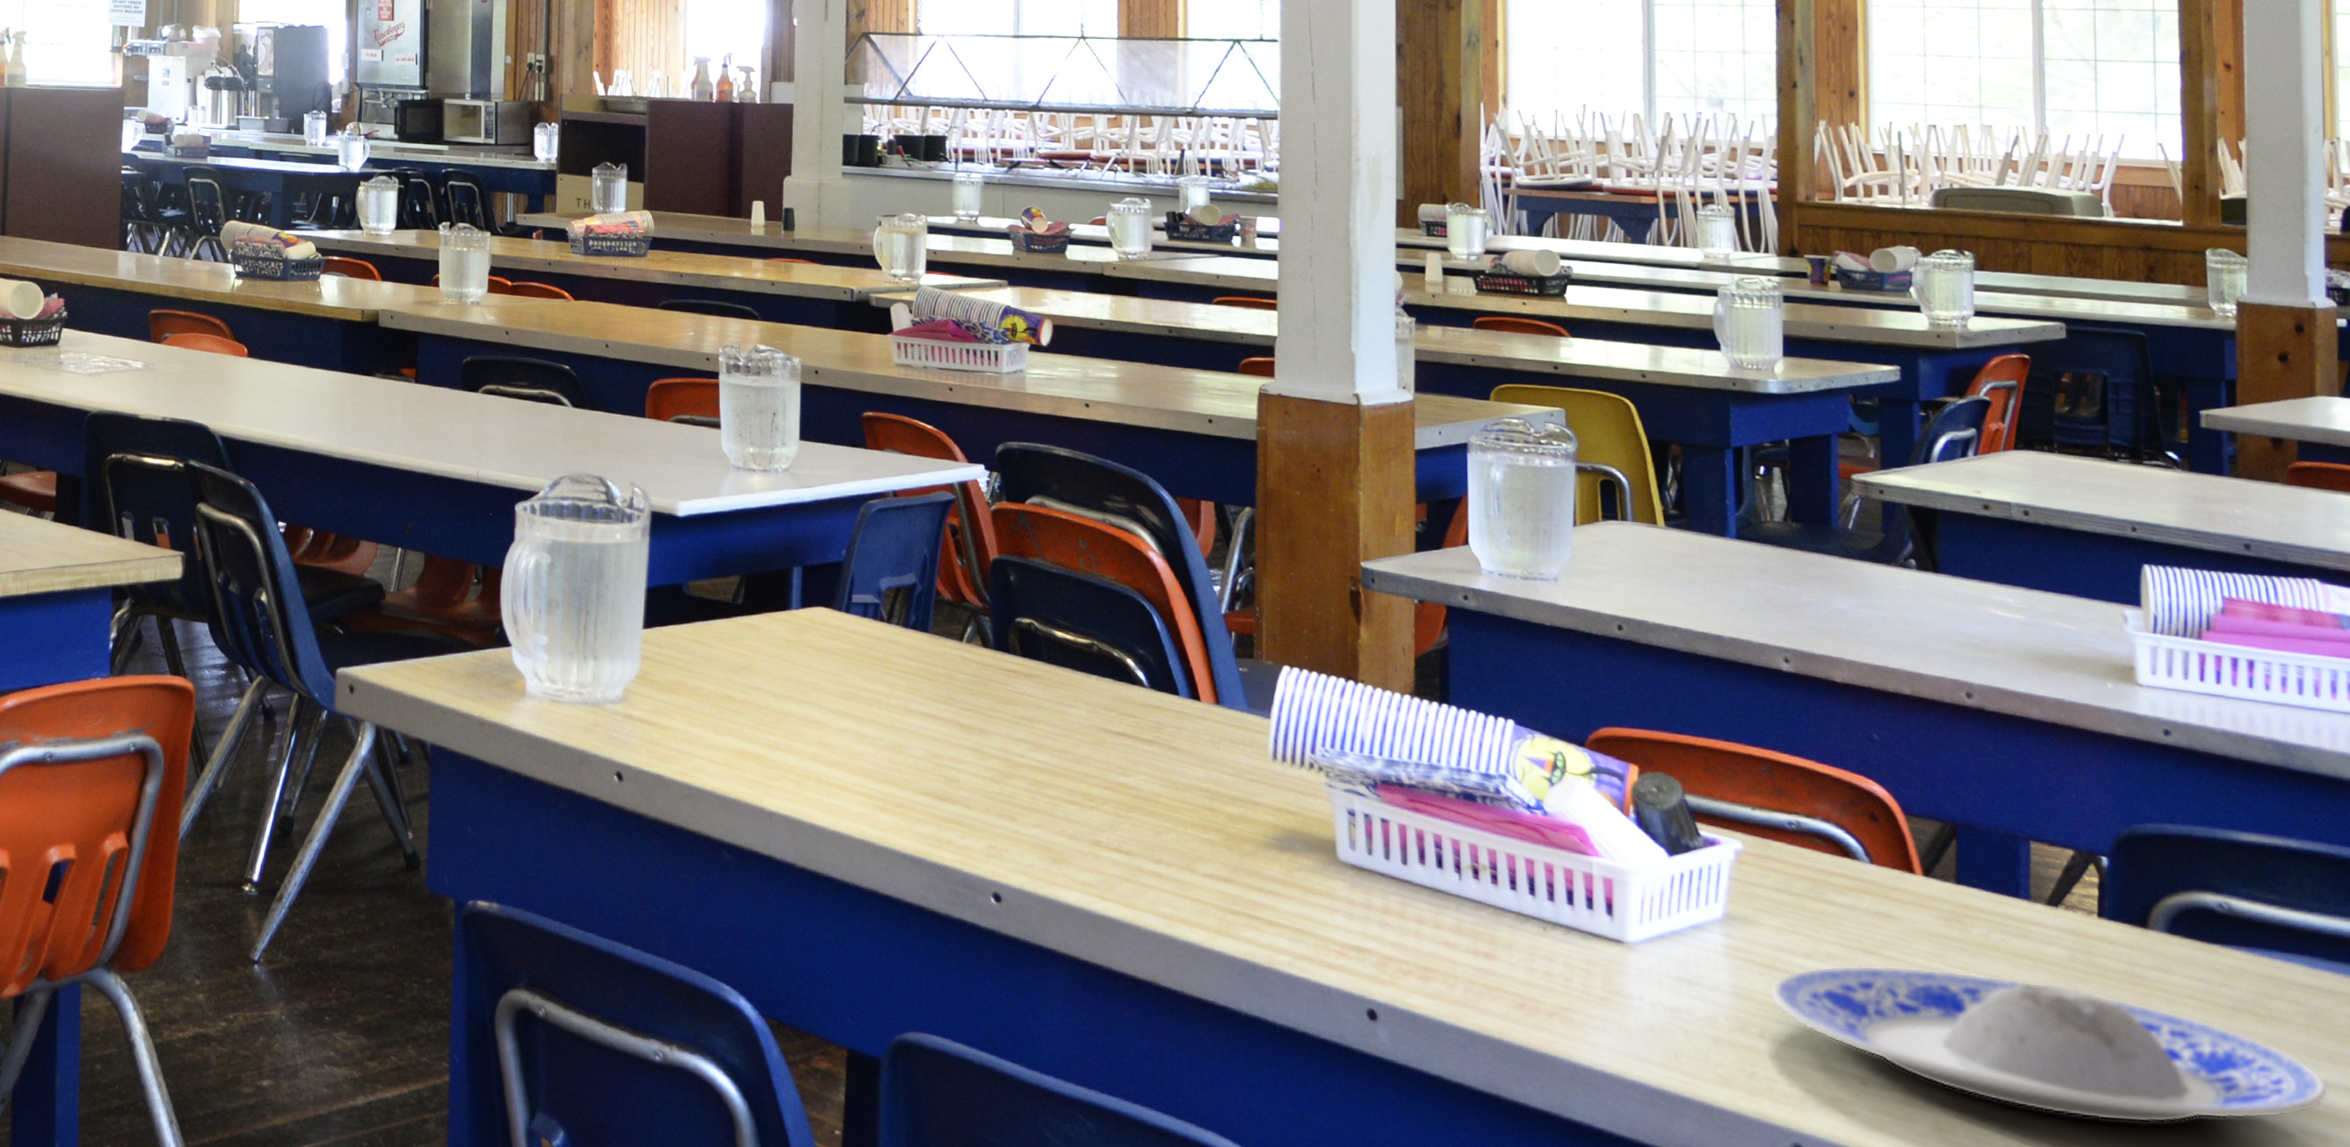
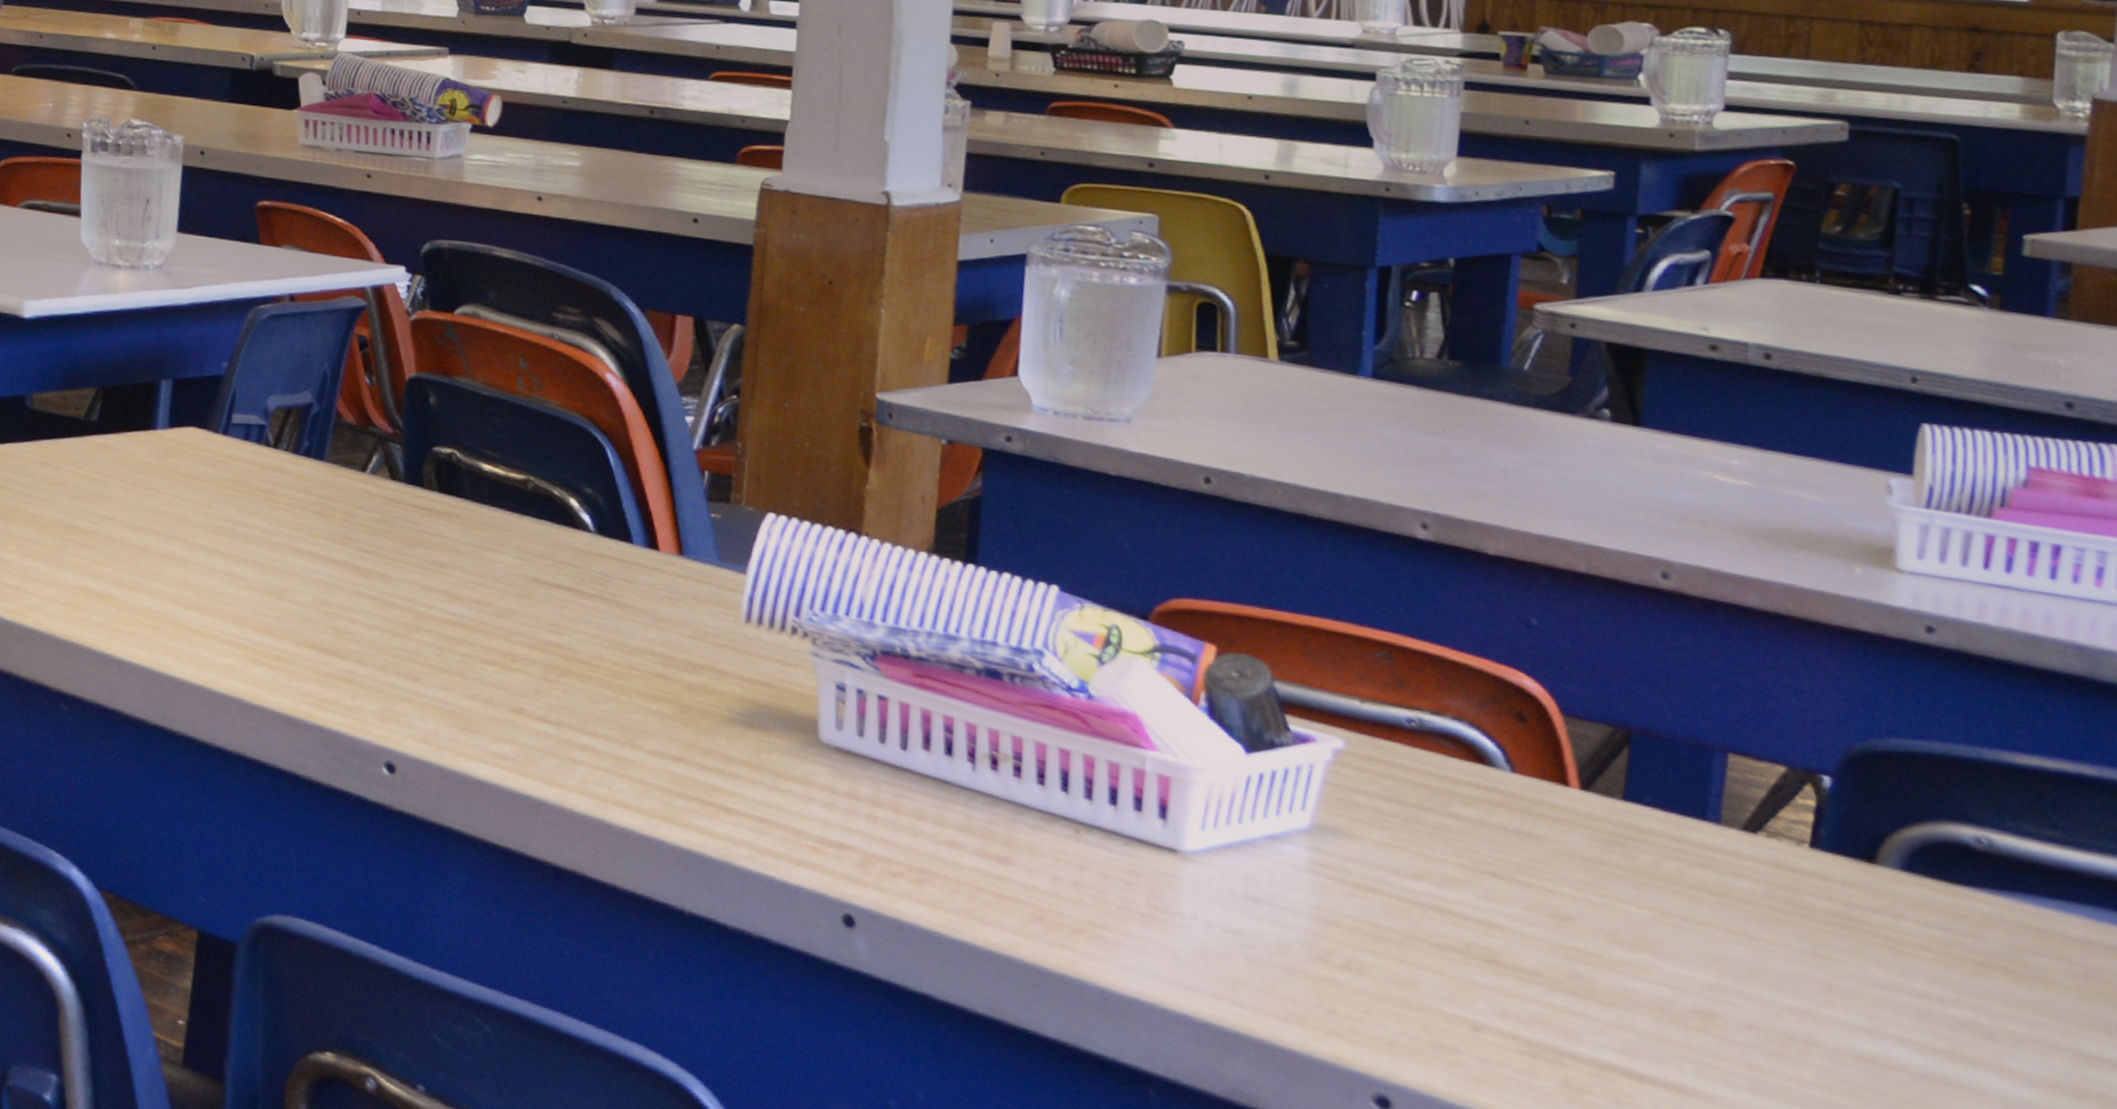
plate: present [1770,965,2329,1123] -> none [1363,890,2099,1096]

